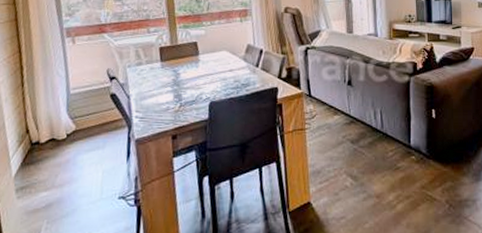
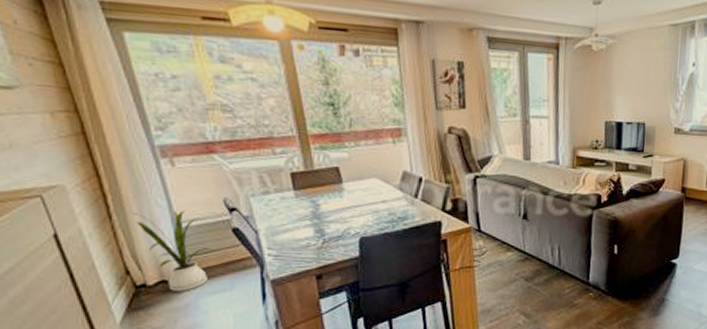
house plant: none [39,79,95,148] -> present [132,210,214,291]

